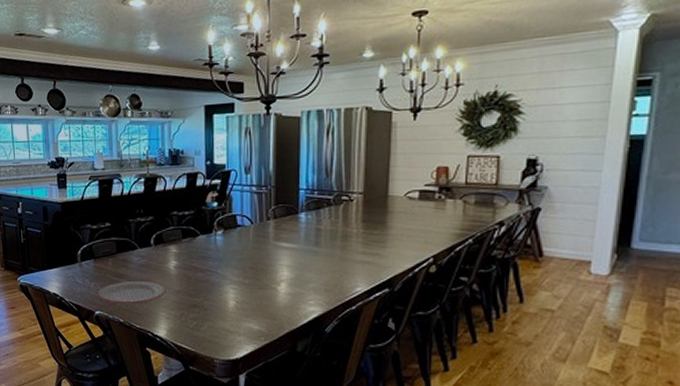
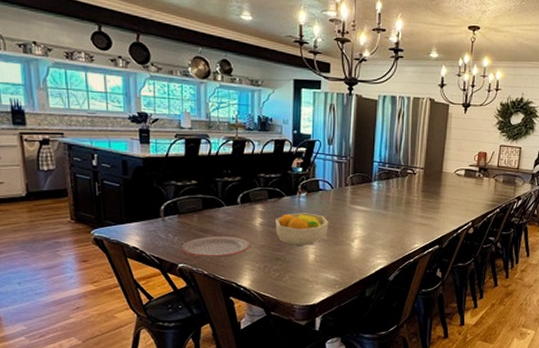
fruit bowl: none [191,253,250,291] -> present [276,213,329,246]

